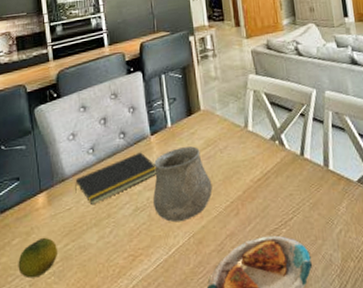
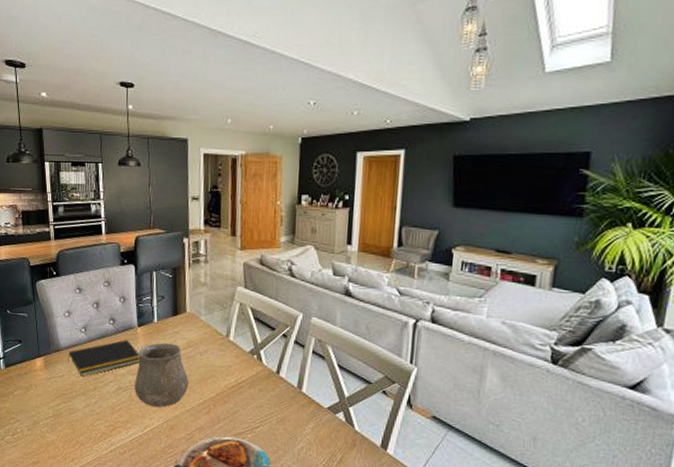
fruit: present [18,237,57,279] -> none [19,394,51,425]

